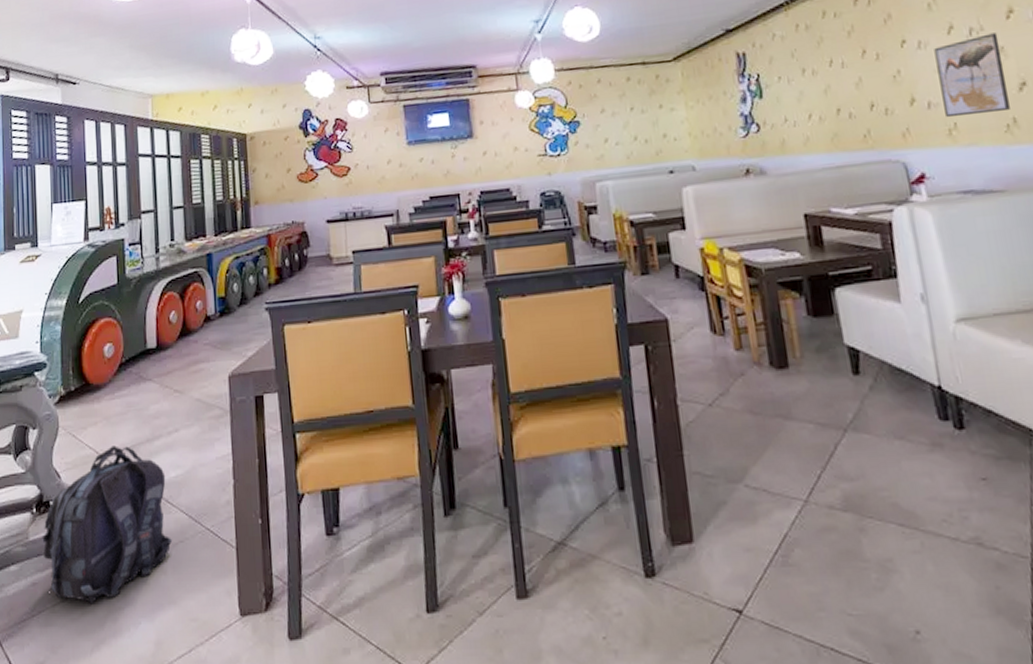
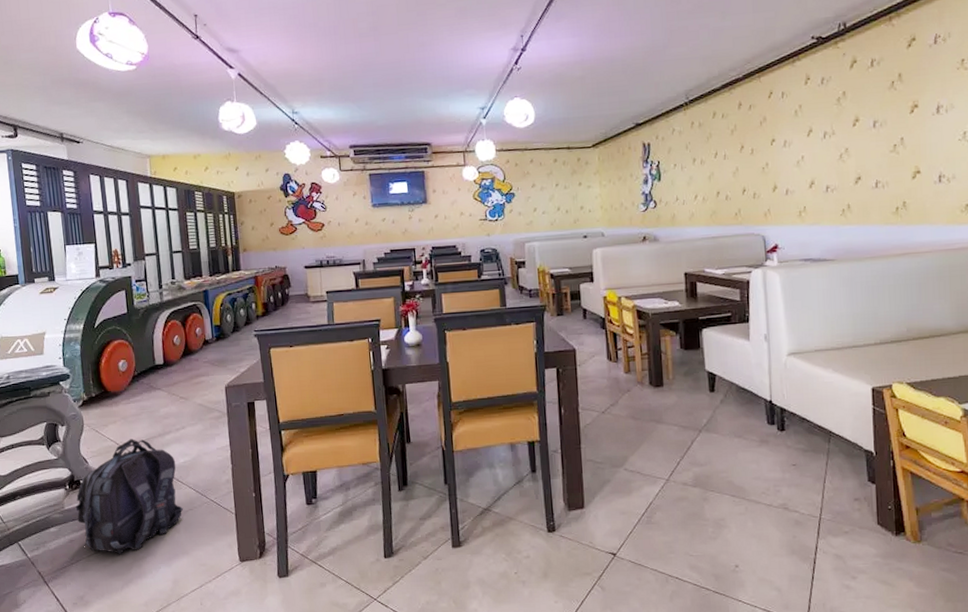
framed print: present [934,32,1011,118] -> none [796,137,848,203]

